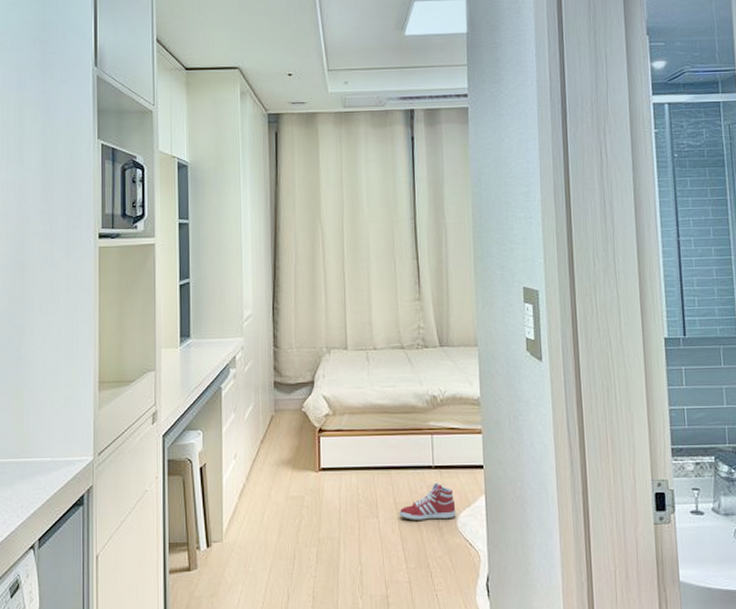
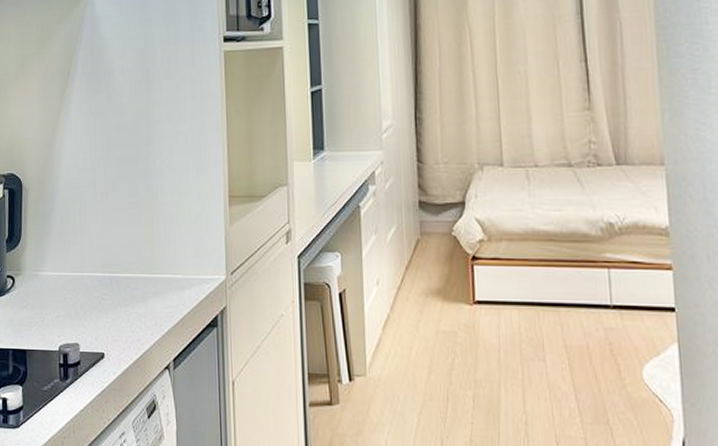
sneaker: present [399,482,456,521] -> none [571,324,642,369]

